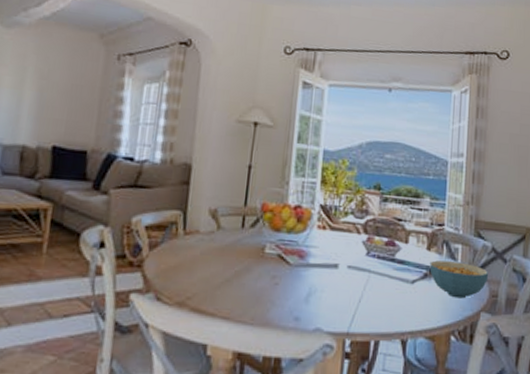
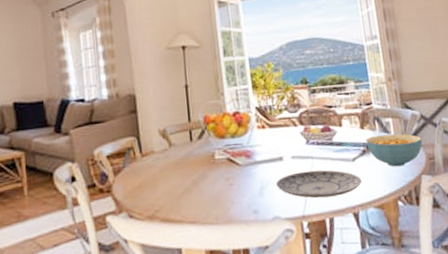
plate: none [324,284,418,318] -> present [275,169,362,199]

